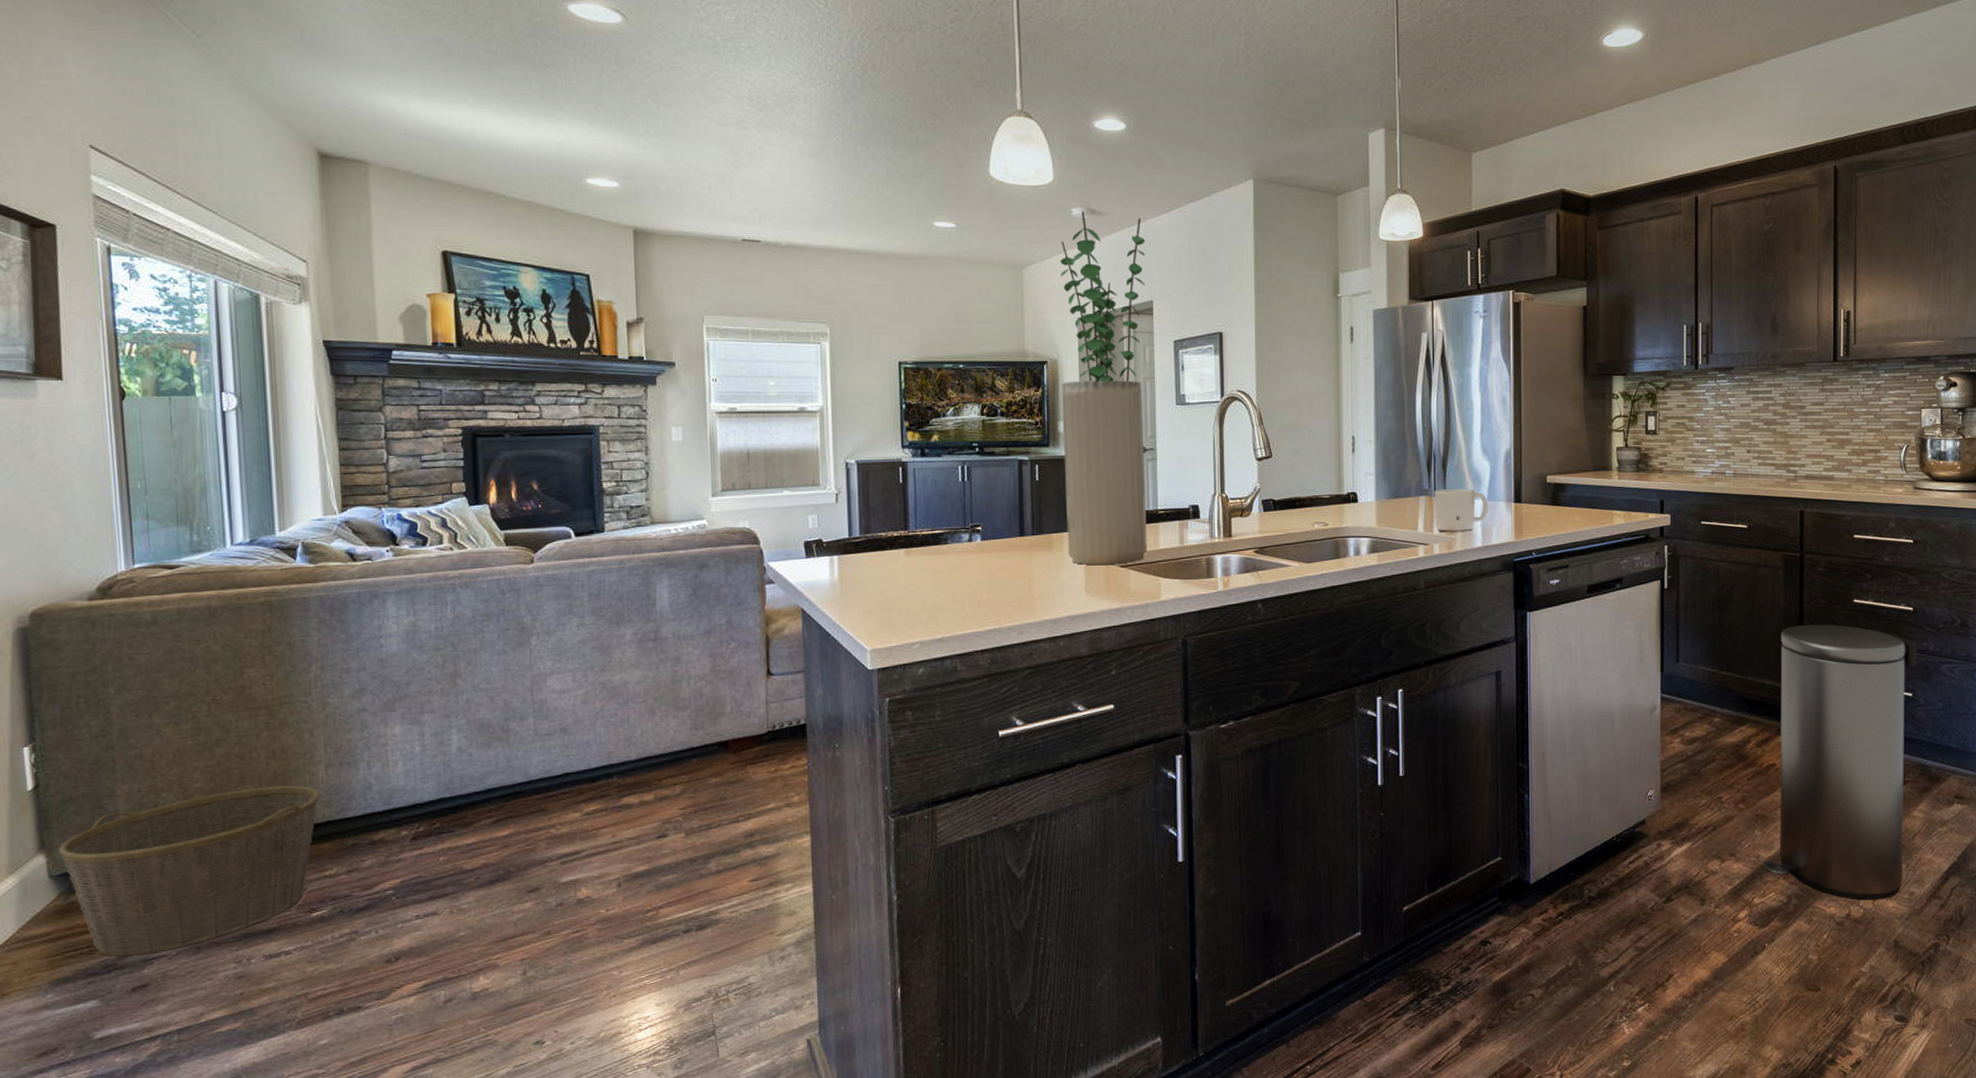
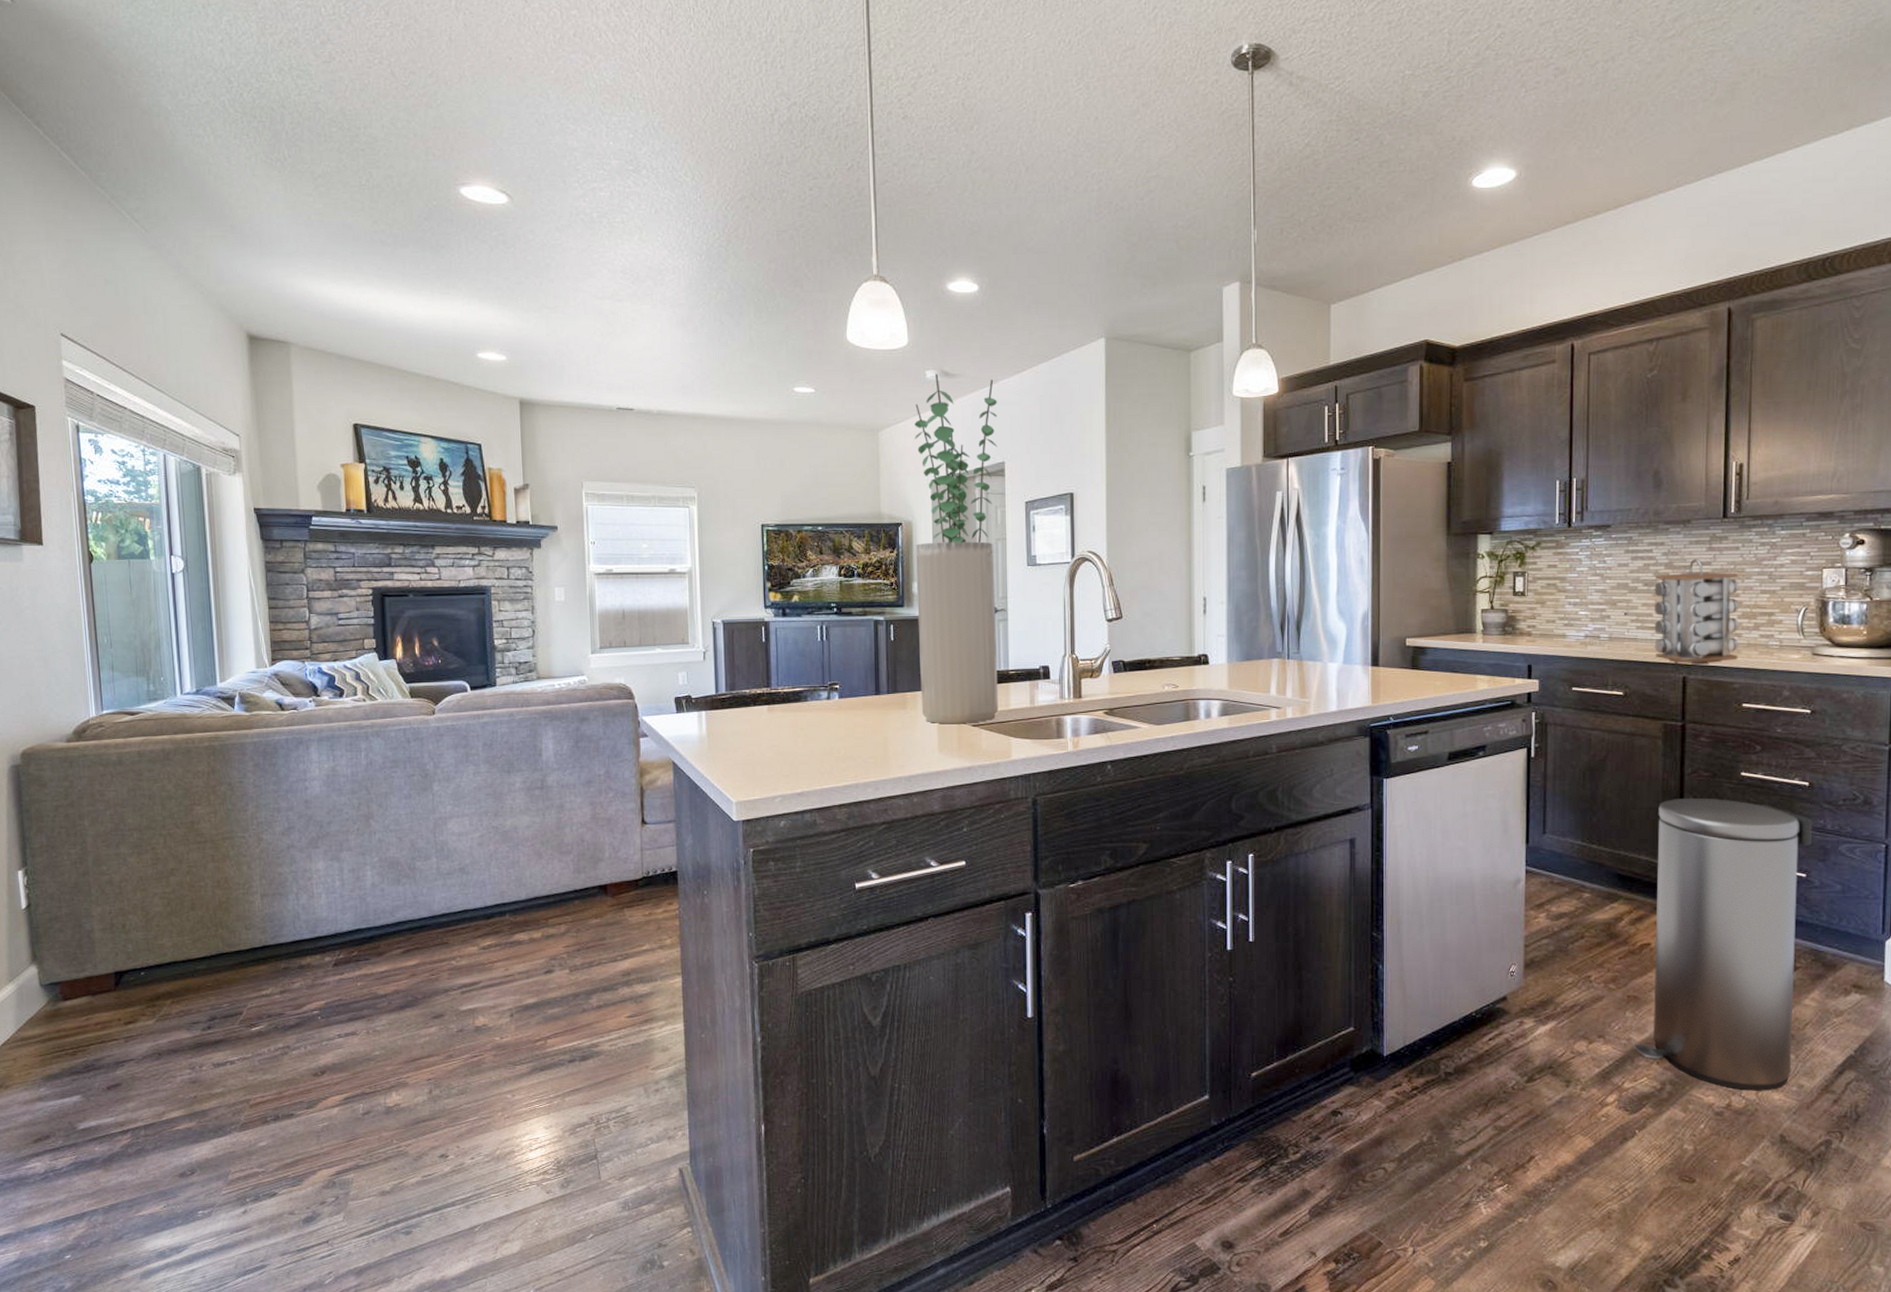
basket: present [58,785,321,956] -> none [46,912,258,1058]
mug: present [1434,489,1488,532] -> none [1287,652,1344,696]
spice rack: none [1773,400,1849,498] -> present [1654,559,1739,663]

